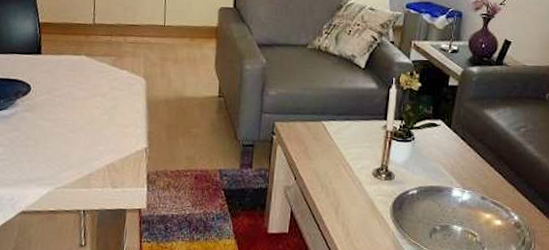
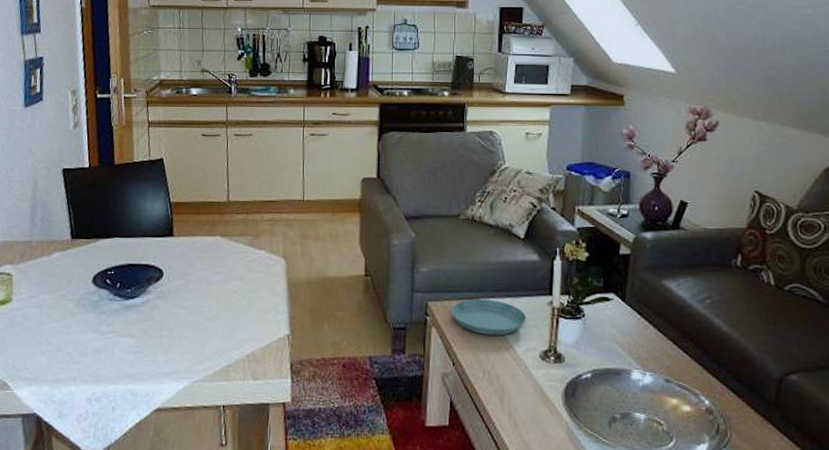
saucer: none [295,121,363,154] -> present [451,299,527,335]

